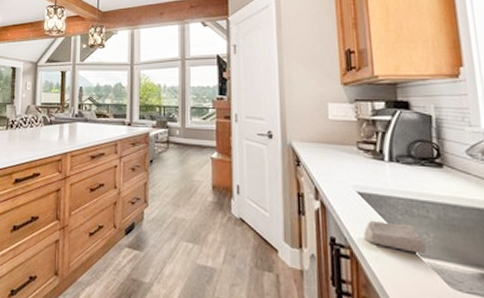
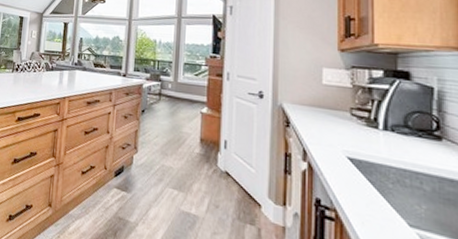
soap bar: present [364,220,427,254] -> none [351,185,417,225]

